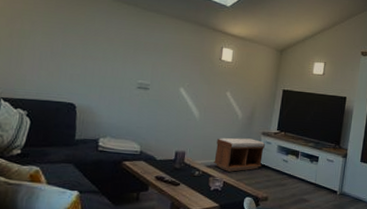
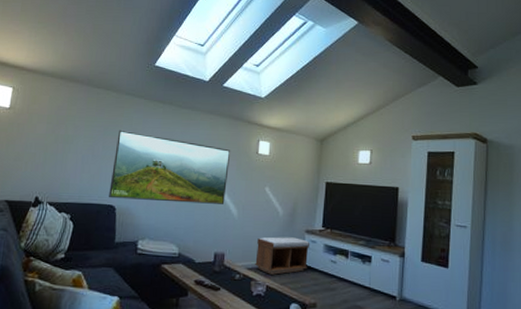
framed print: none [69,28,195,106] -> present [109,129,231,204]

